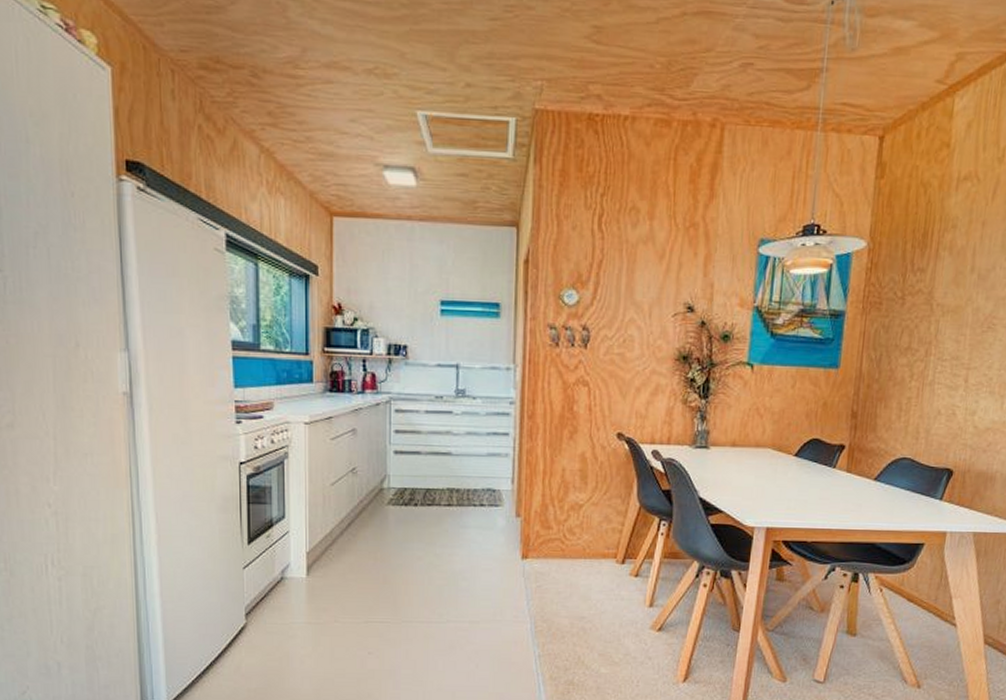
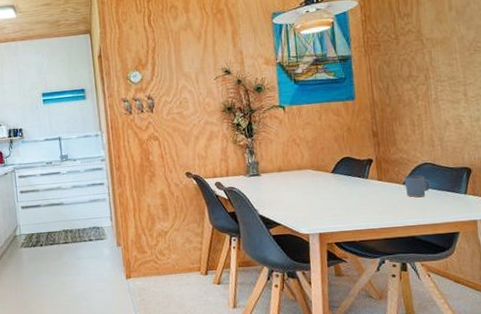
mug: none [875,470,905,498] -> present [404,175,431,198]

